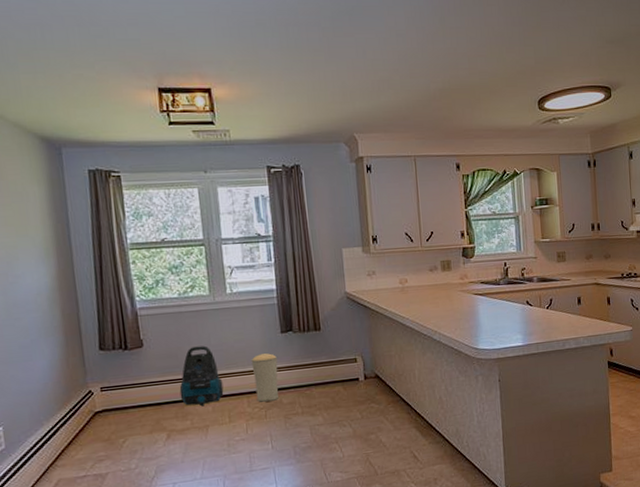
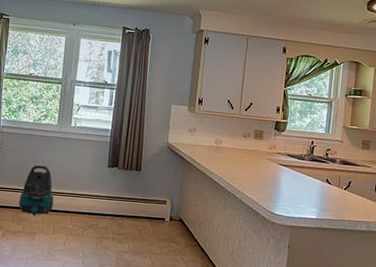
trash can: present [251,353,279,402] -> none [78,181,102,223]

